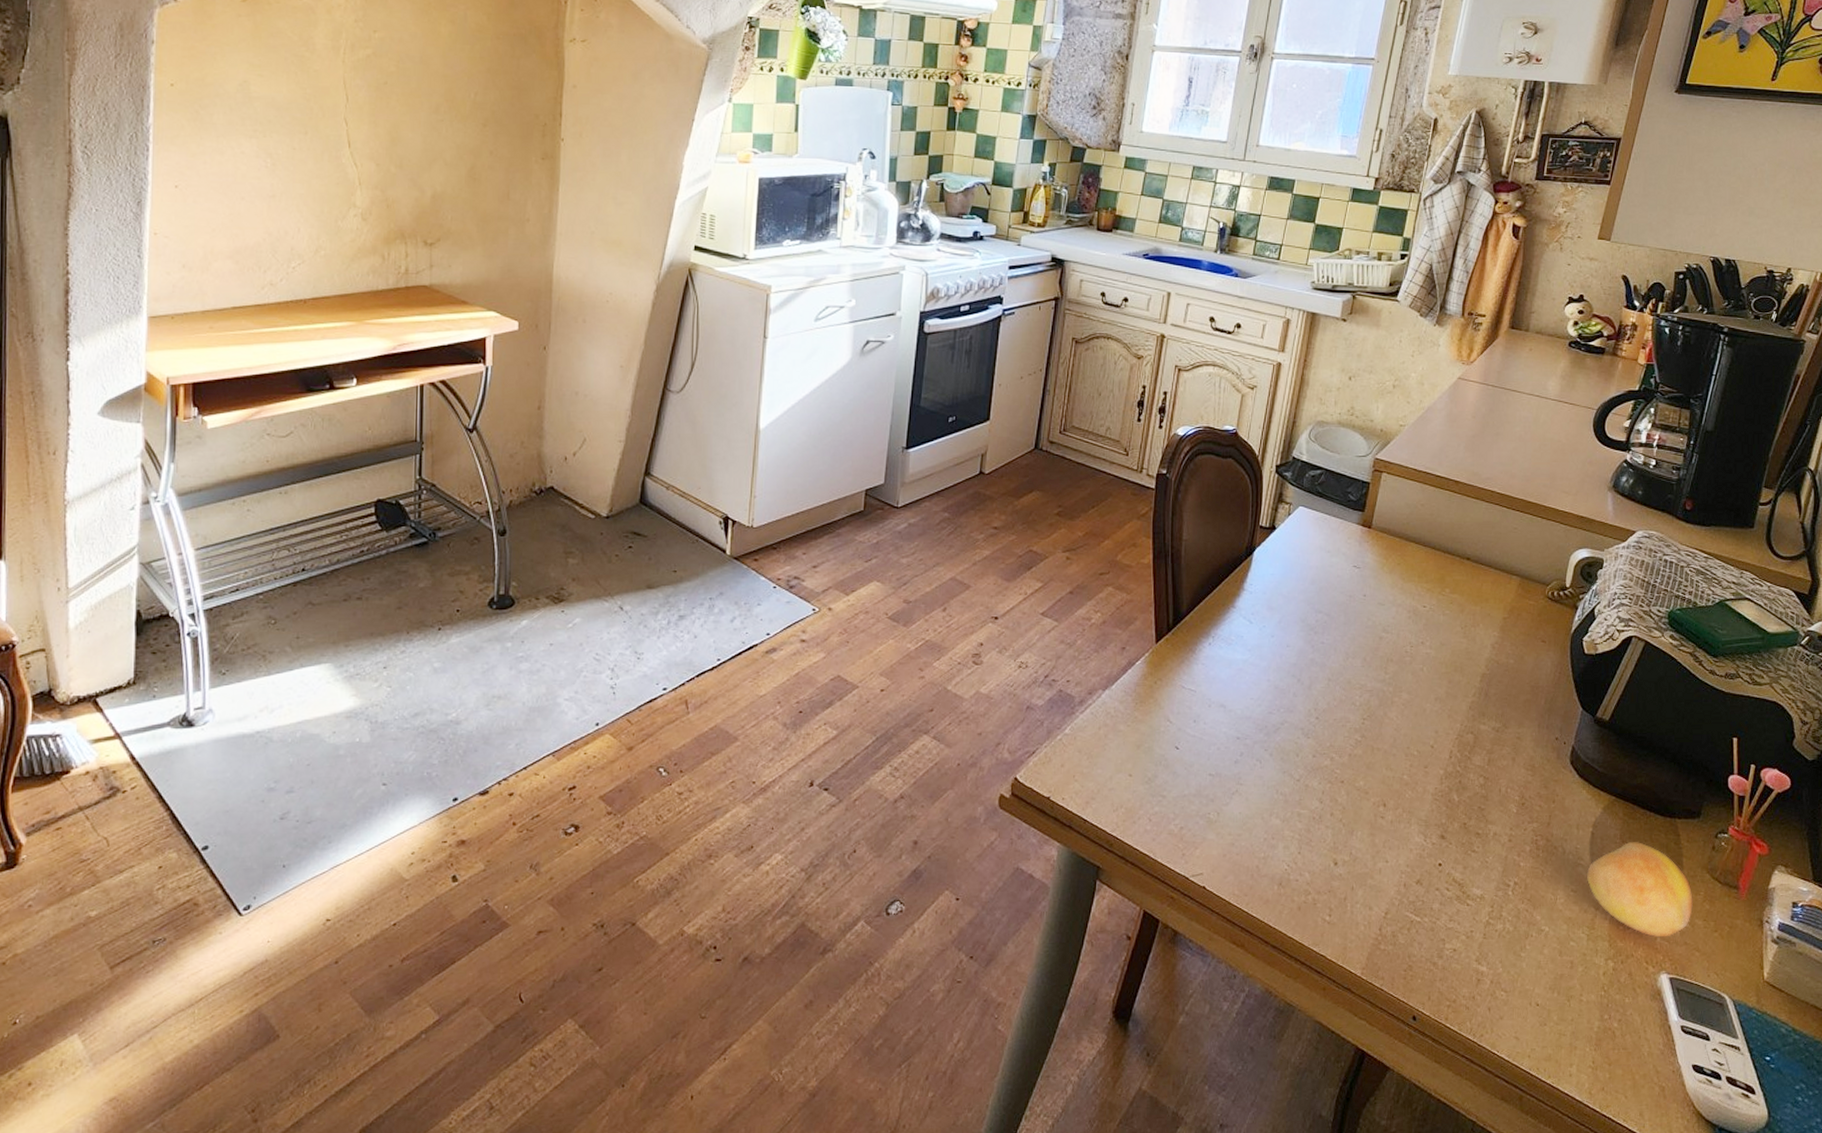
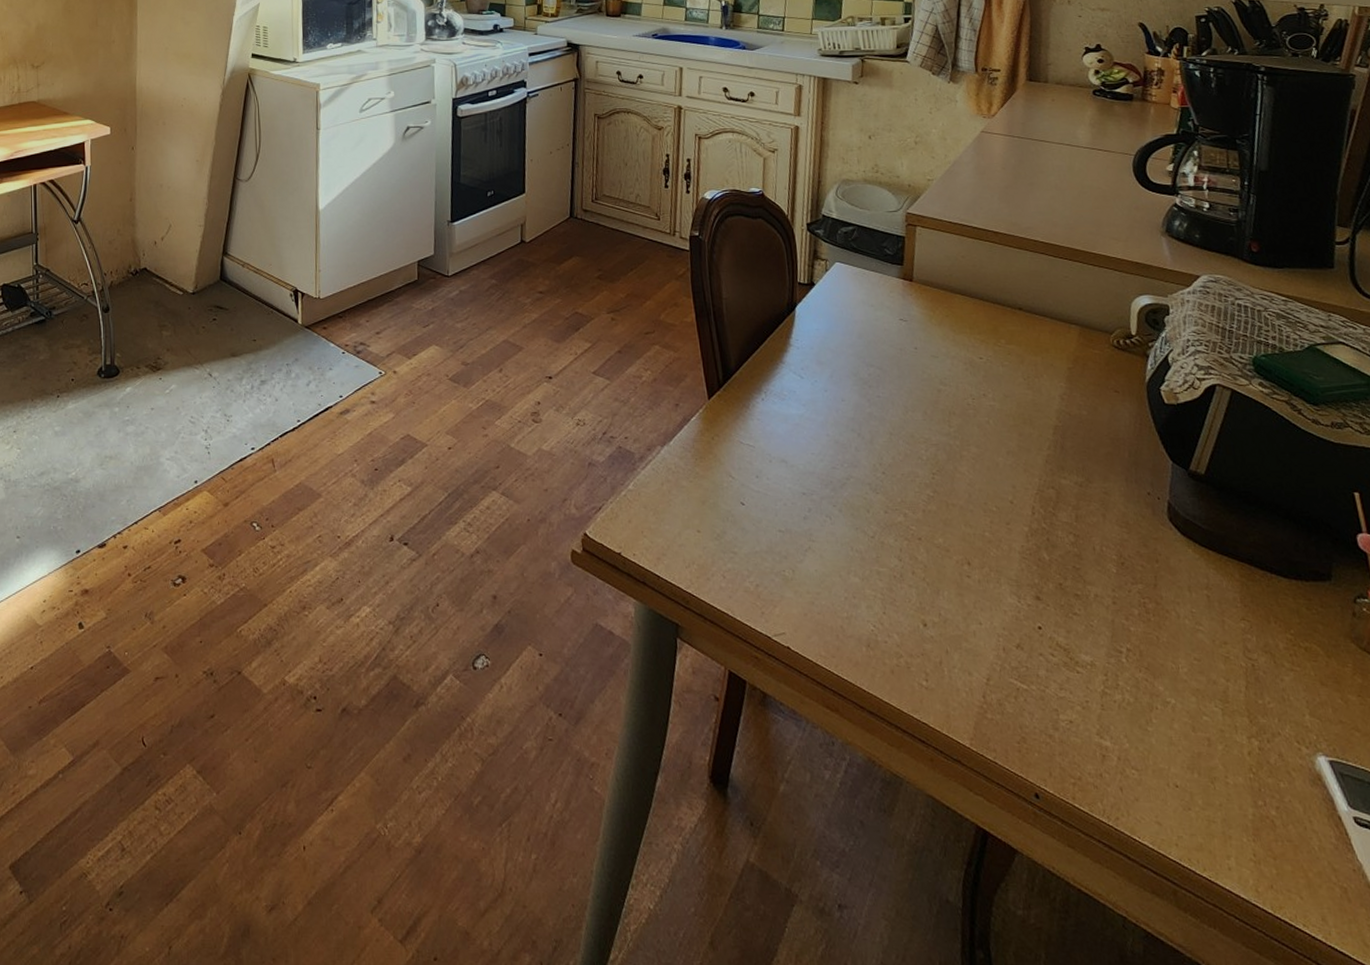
fruit: present [1586,842,1693,938] -> none [1208,606,1343,714]

